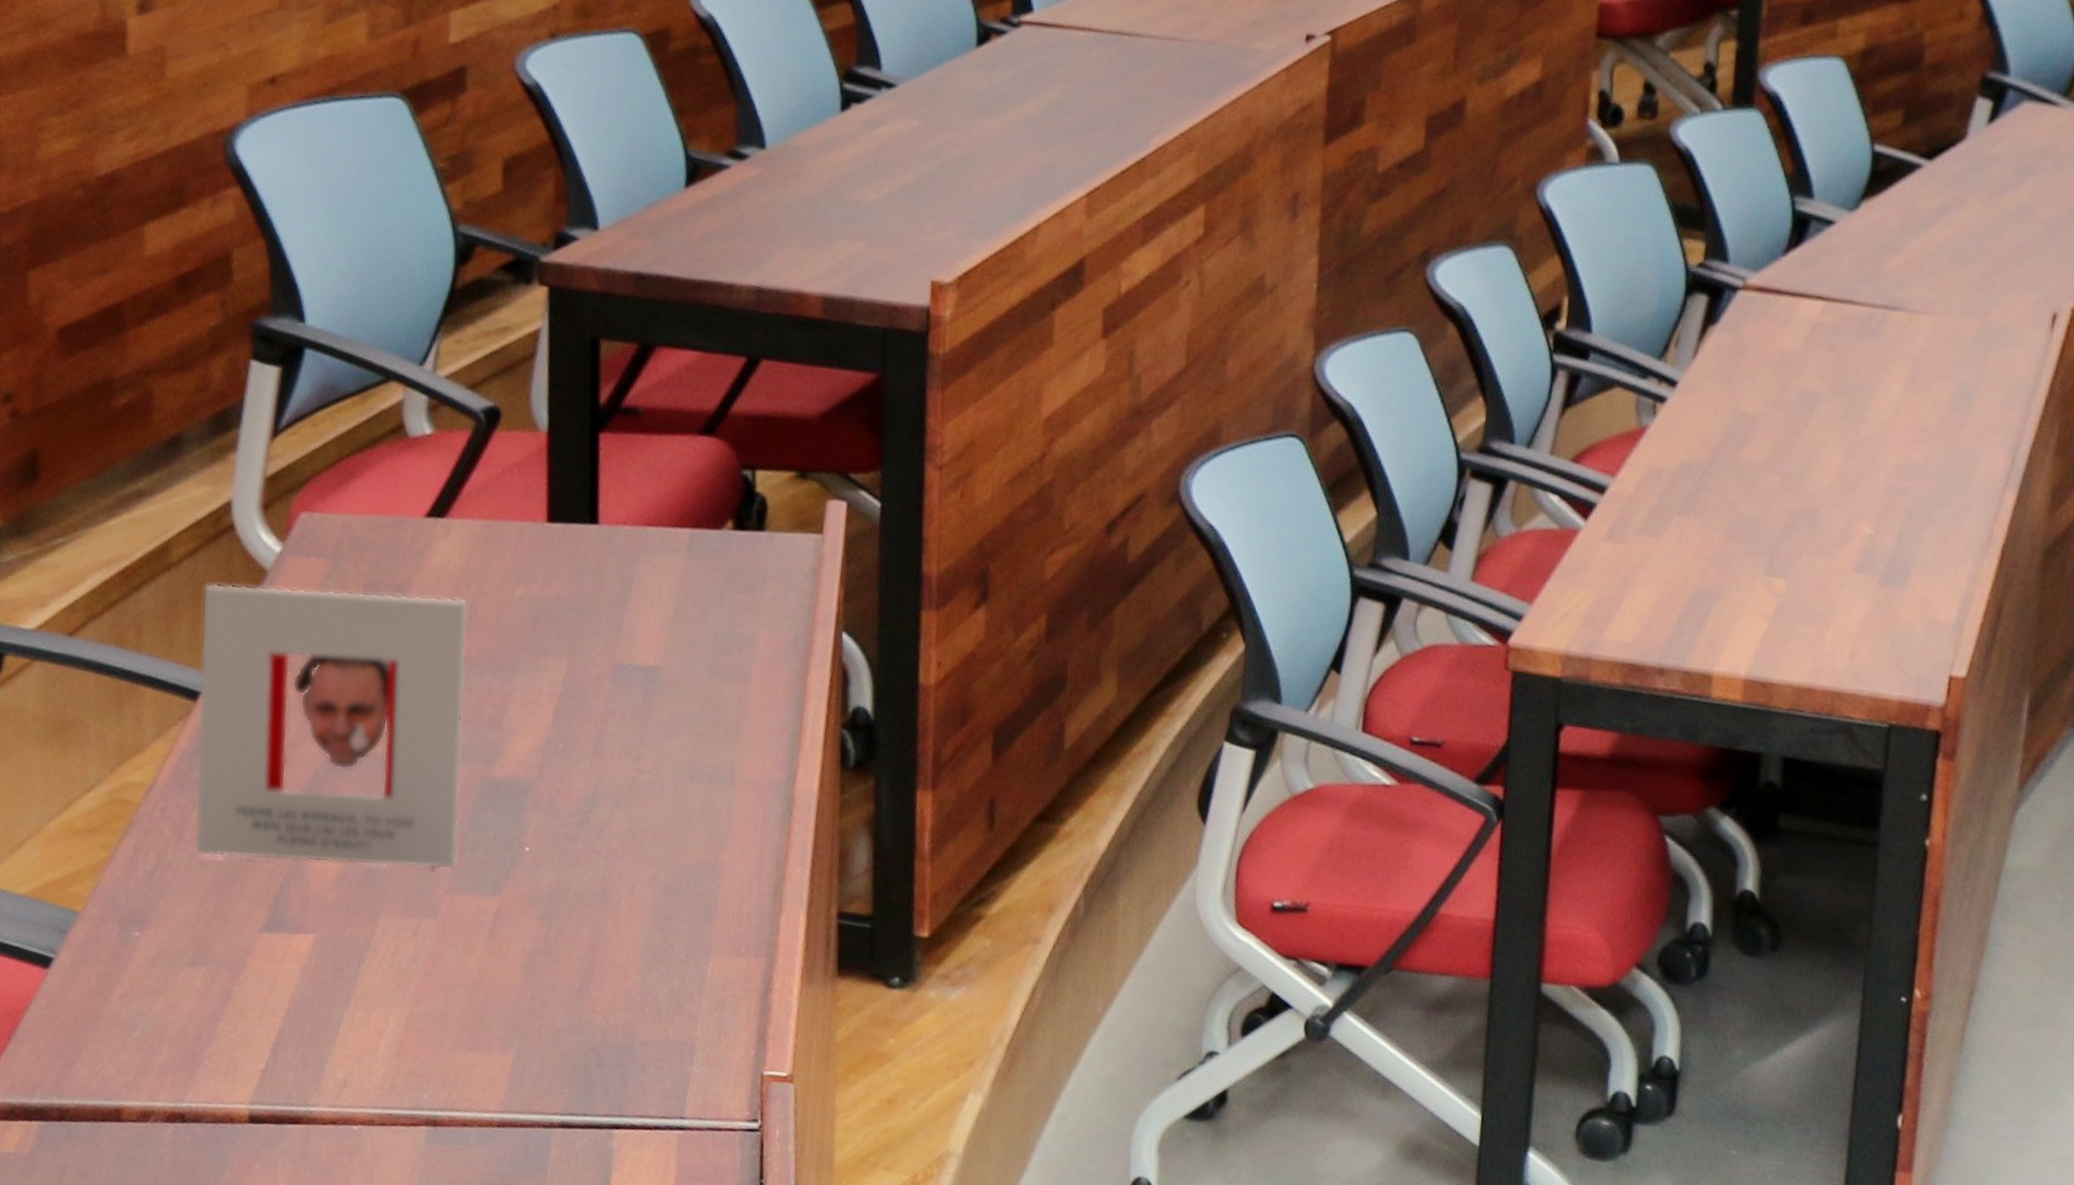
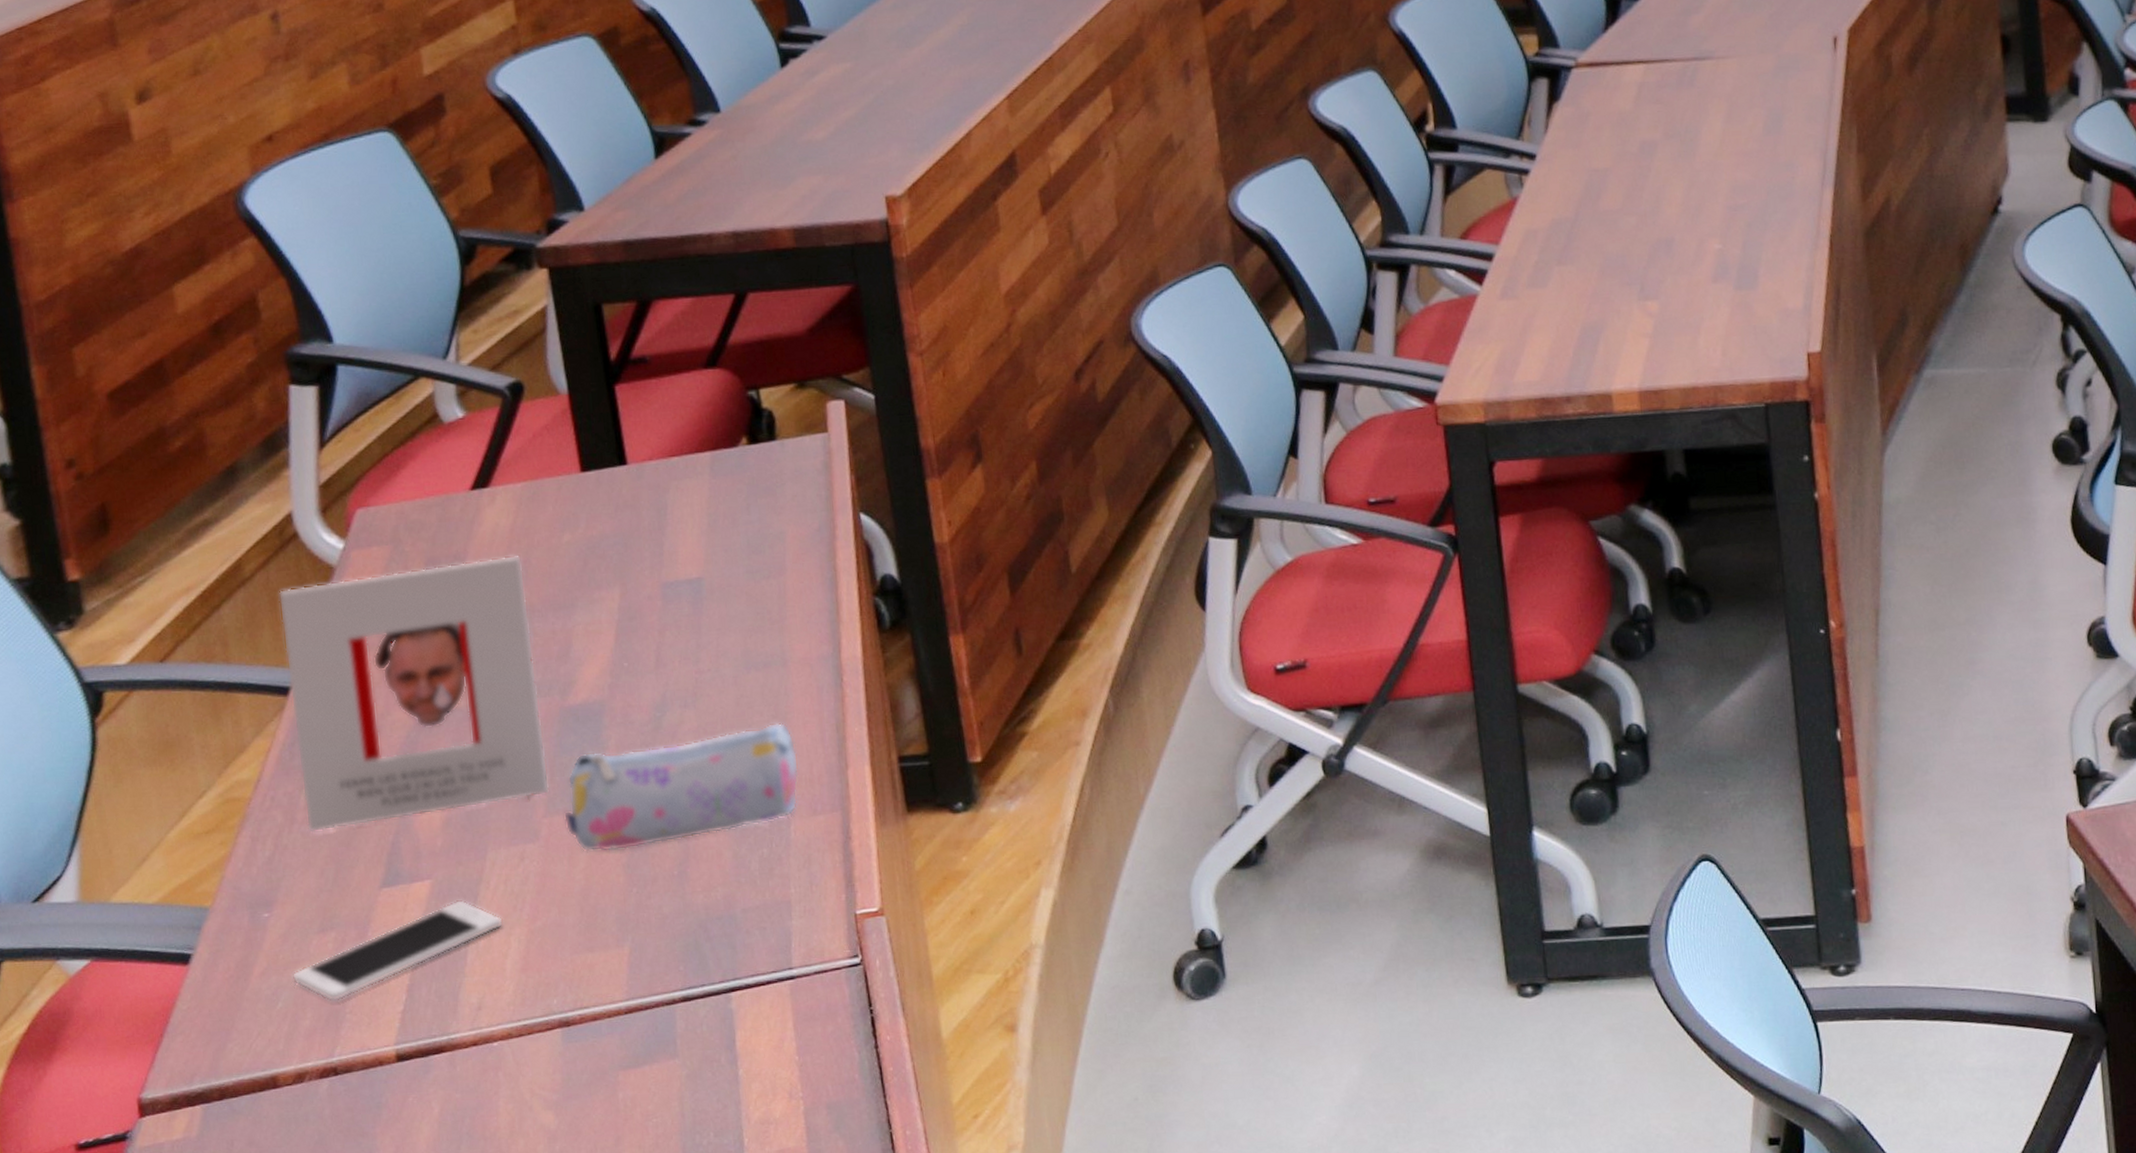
cell phone: none [153,962,385,1044] -> present [292,899,504,1002]
pencil case: none [466,832,730,954] -> present [563,722,799,852]

